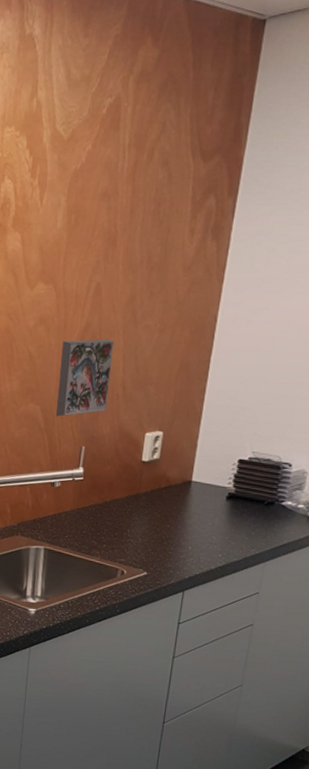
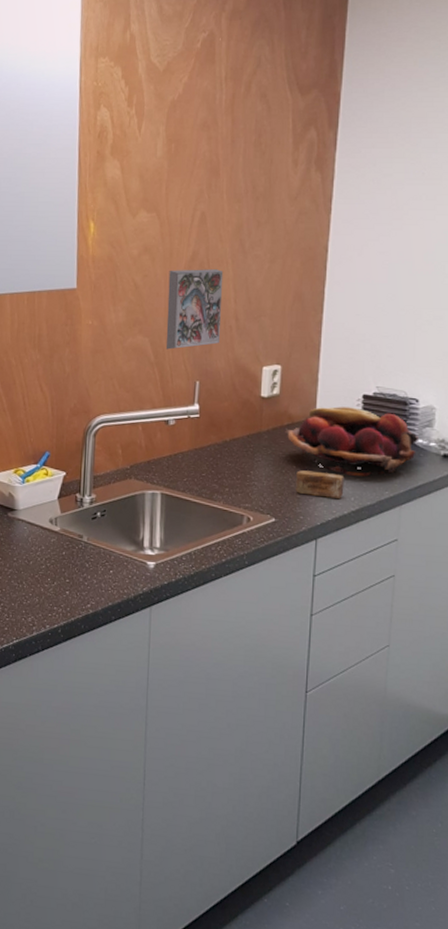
fruit basket: none [162,470,289,535] -> present [285,407,420,476]
soap bar: none [168,529,215,556] -> present [296,470,345,500]

